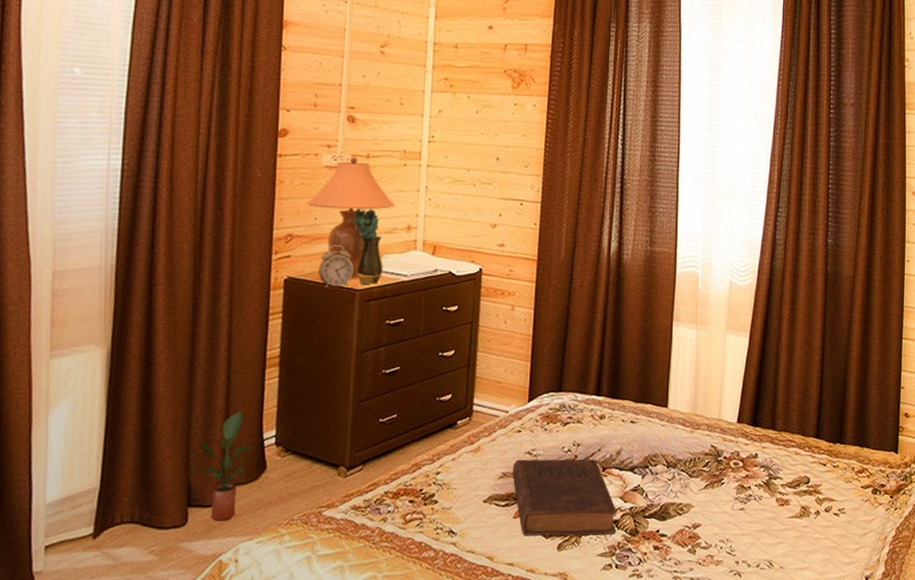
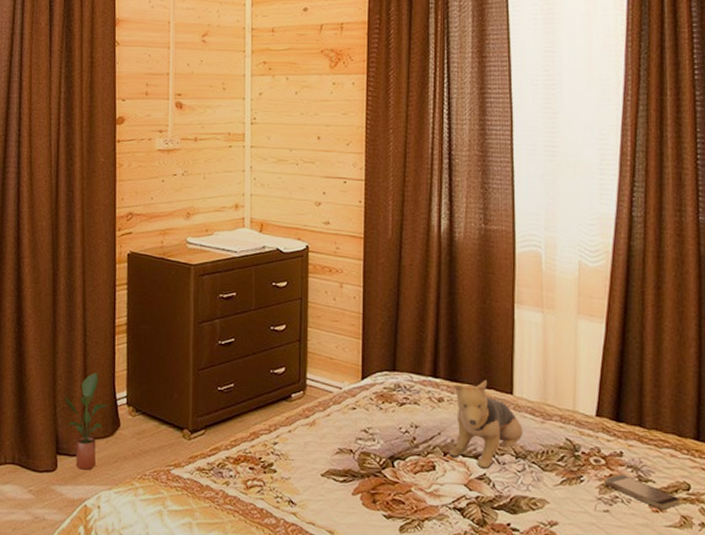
table lamp: present [307,156,395,279] -> none [144,140,222,255]
alarm clock: present [317,245,354,287] -> none [156,223,188,262]
vase: present [353,208,383,285] -> none [185,188,214,261]
book: present [512,459,617,536] -> none [349,436,463,523]
plush toy: none [607,395,675,481] -> present [449,380,523,470]
smartphone: none [741,473,801,503] -> present [604,473,680,510]

